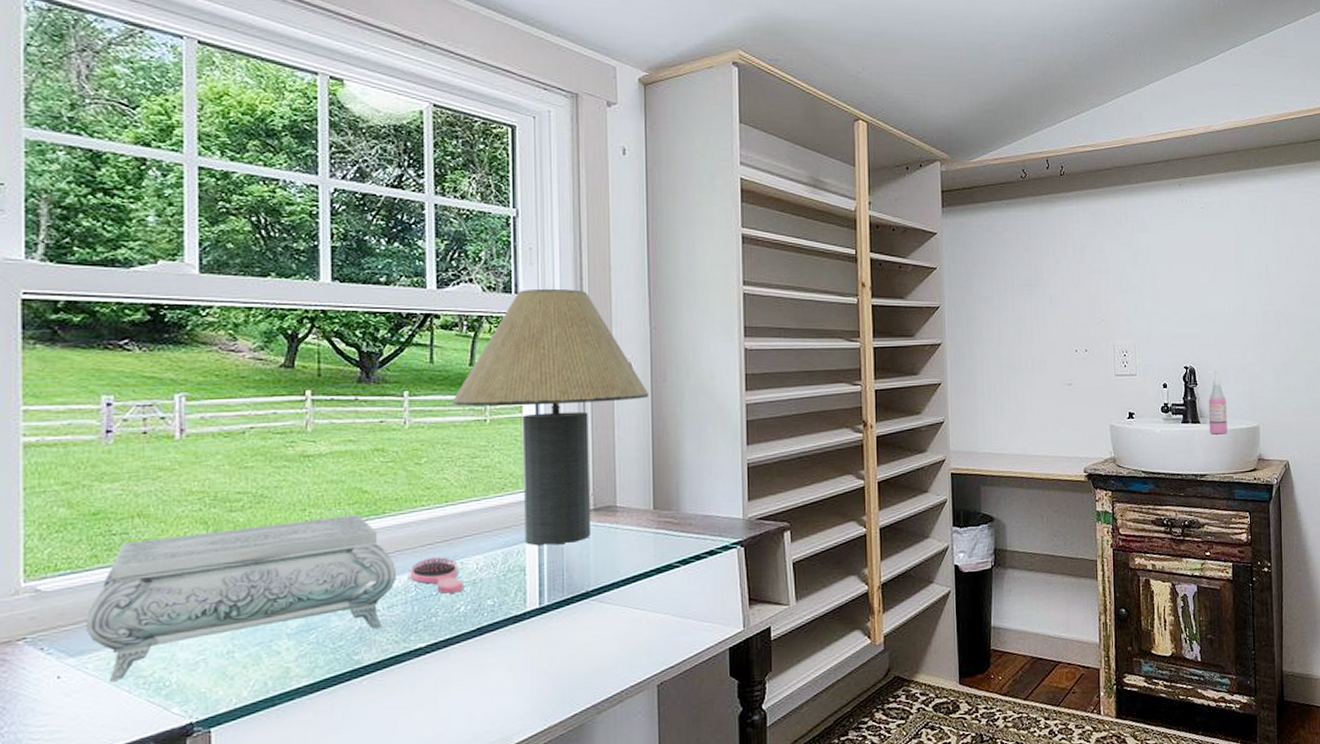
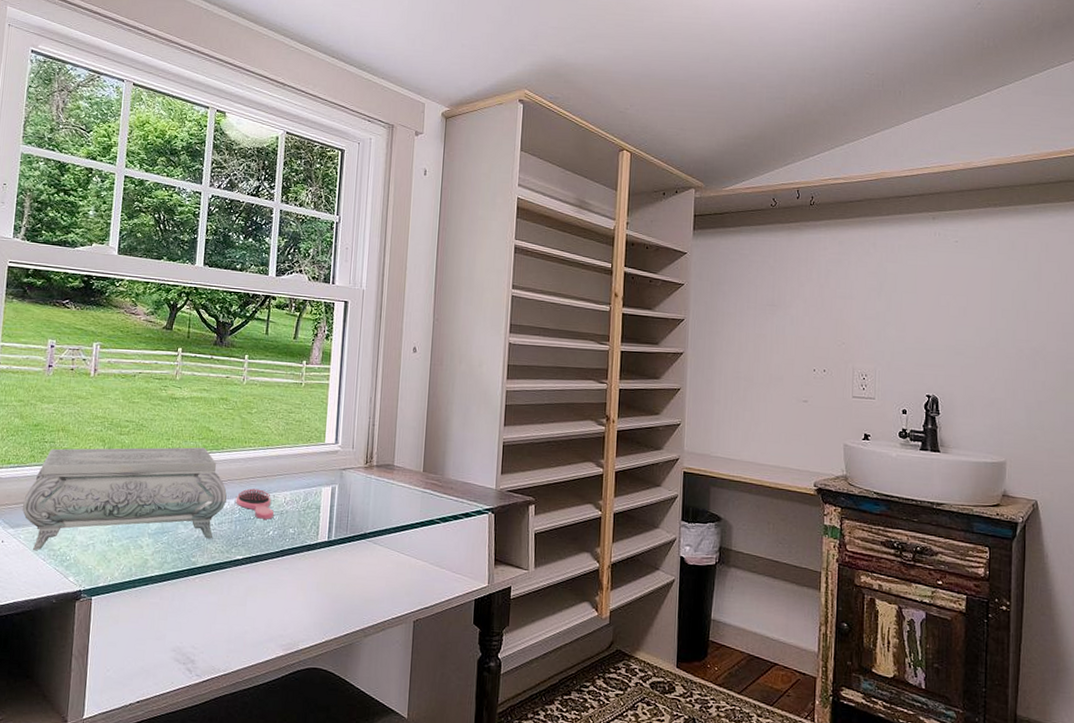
table lamp: present [451,289,649,546] -> none [278,281,428,492]
soap dispenser: present [1206,370,1227,435] -> none [949,401,971,466]

